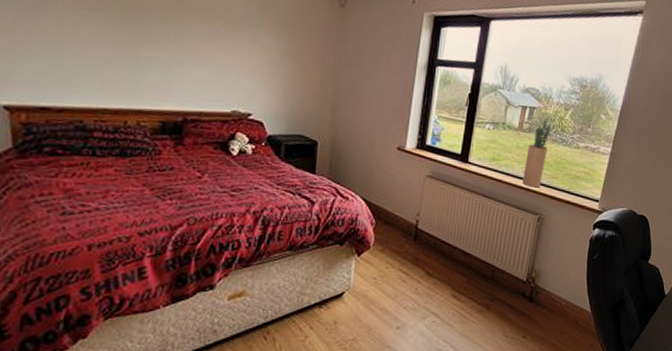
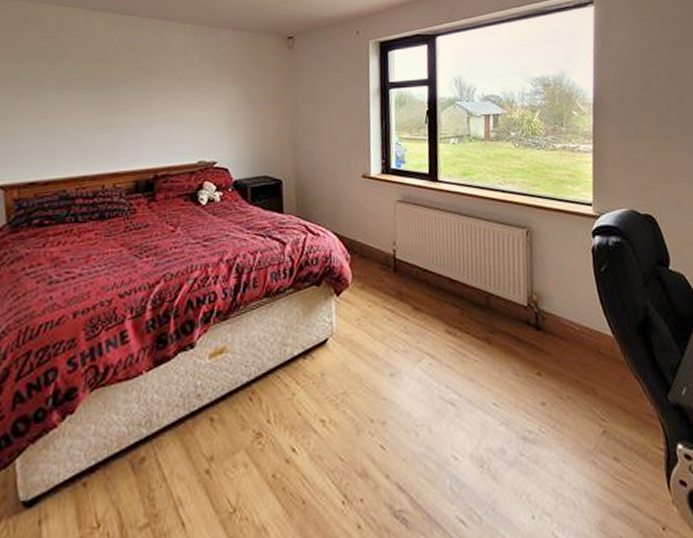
vase: present [522,119,552,188] -> none [499,124,522,199]

